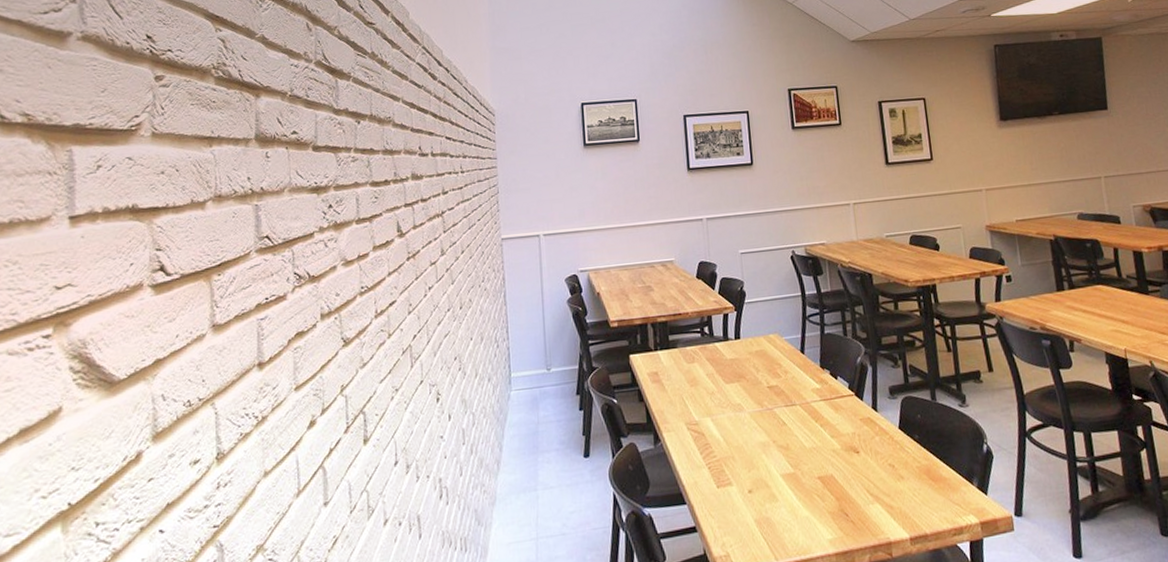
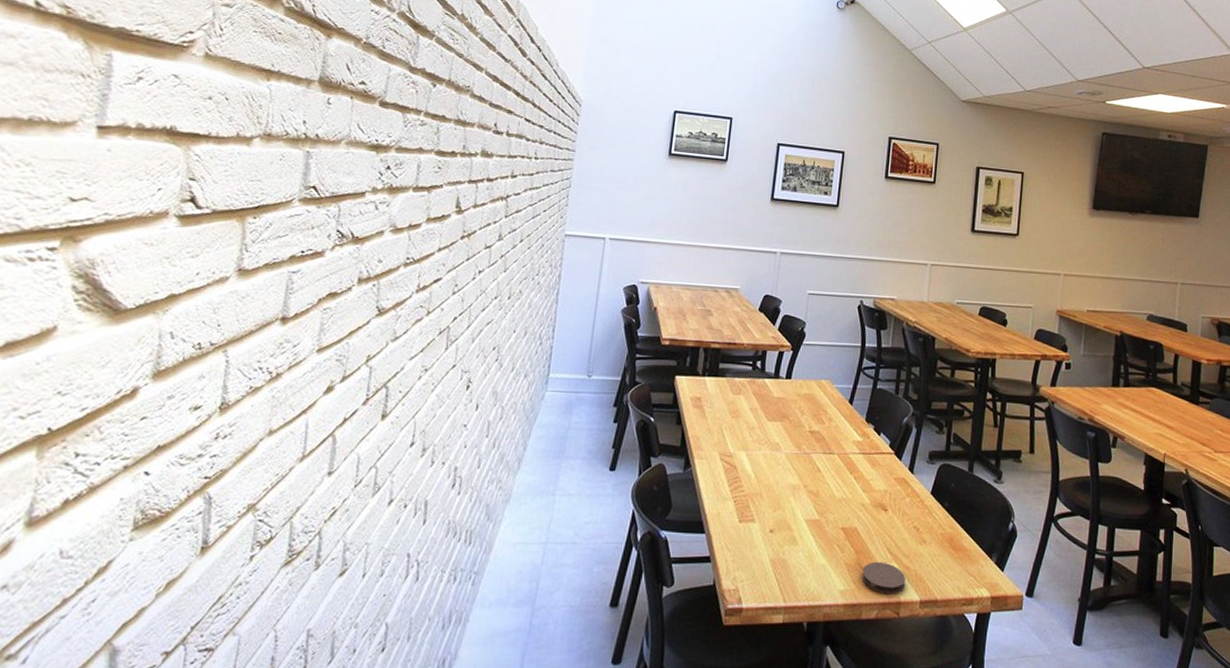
coaster: none [846,504,892,537] -> present [862,561,905,594]

